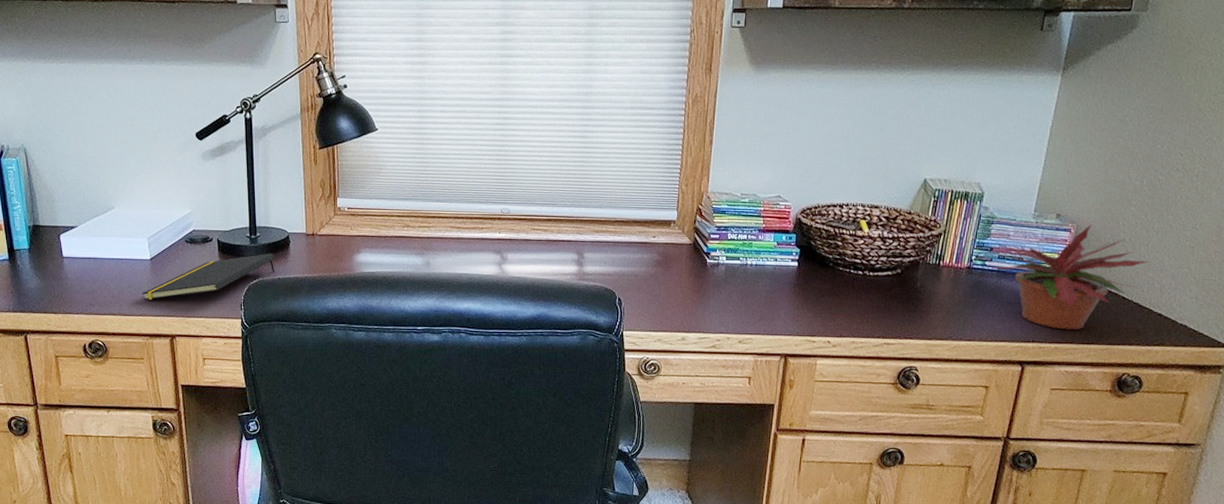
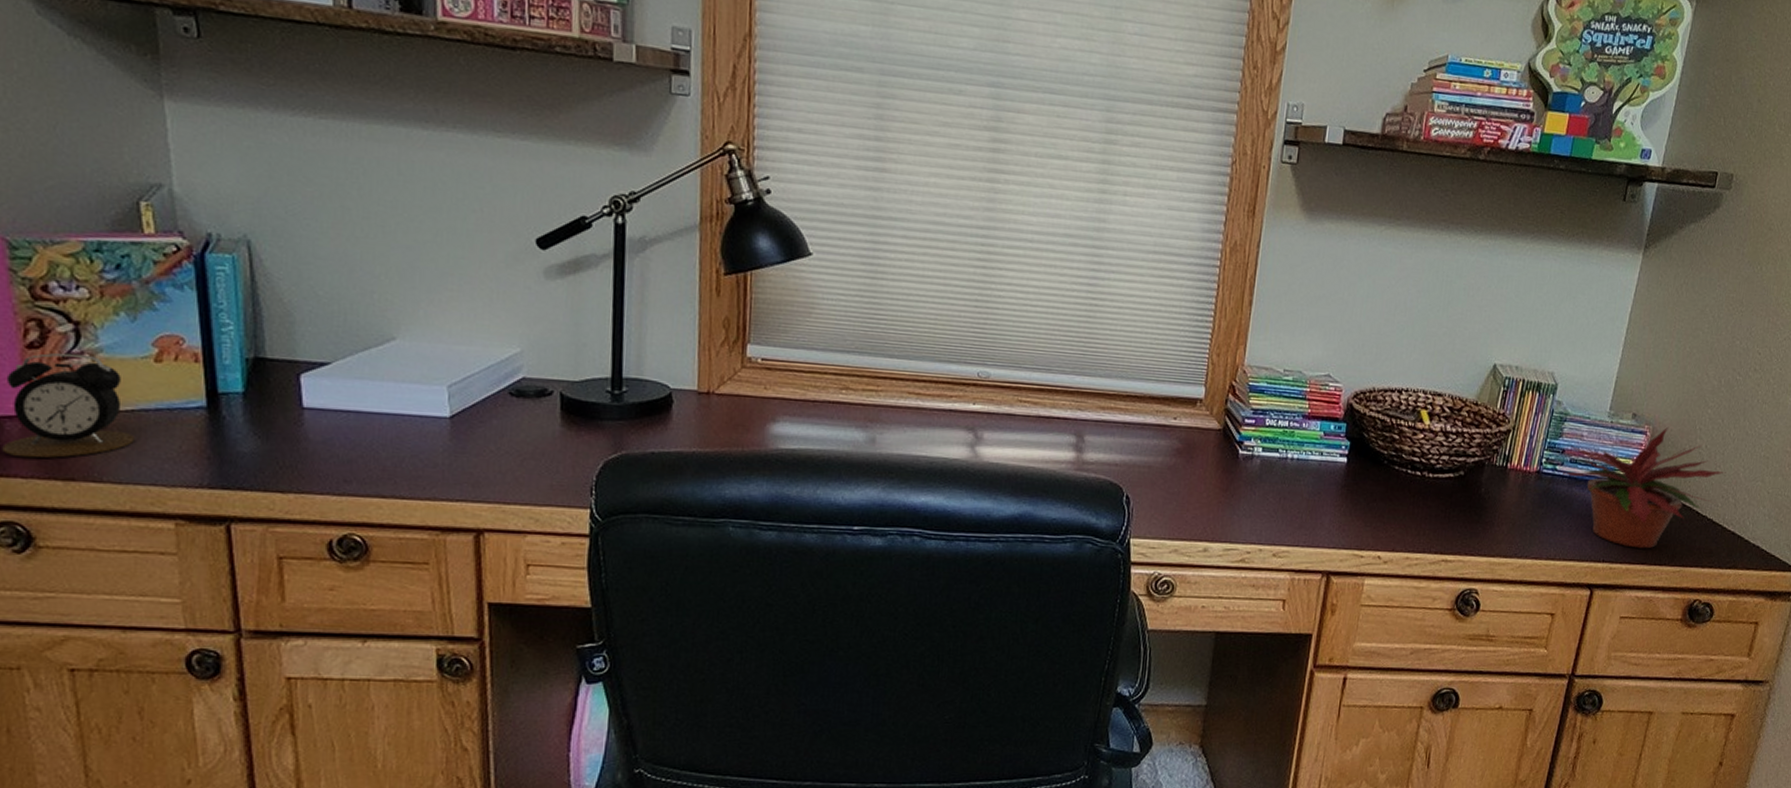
notepad: present [141,253,275,300] -> none [432,416,648,478]

